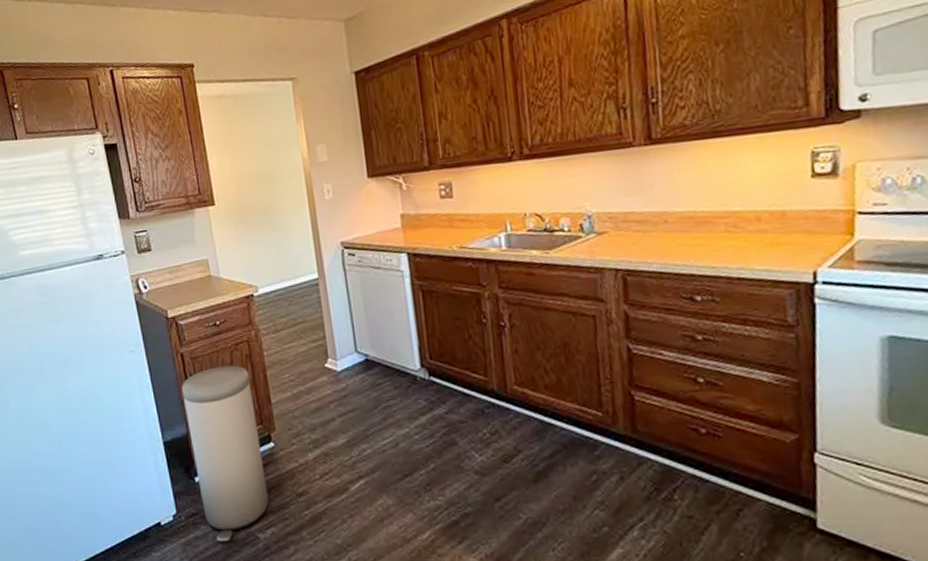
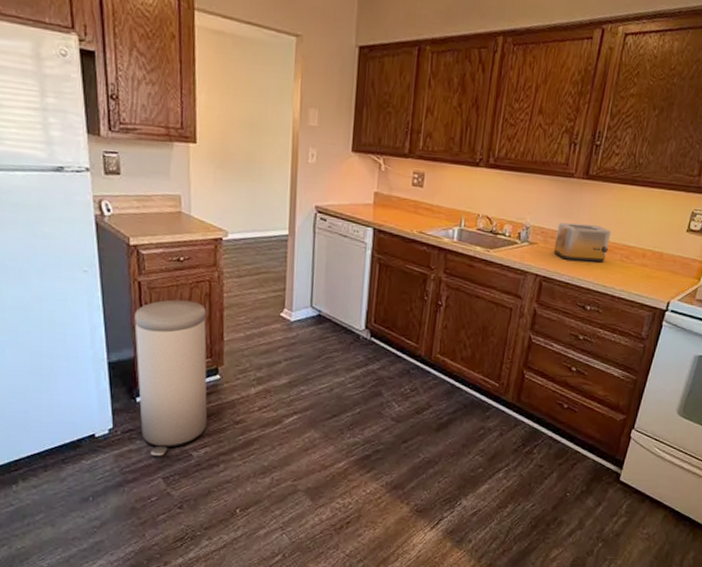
toaster: none [627,195,705,246] -> present [553,222,612,263]

